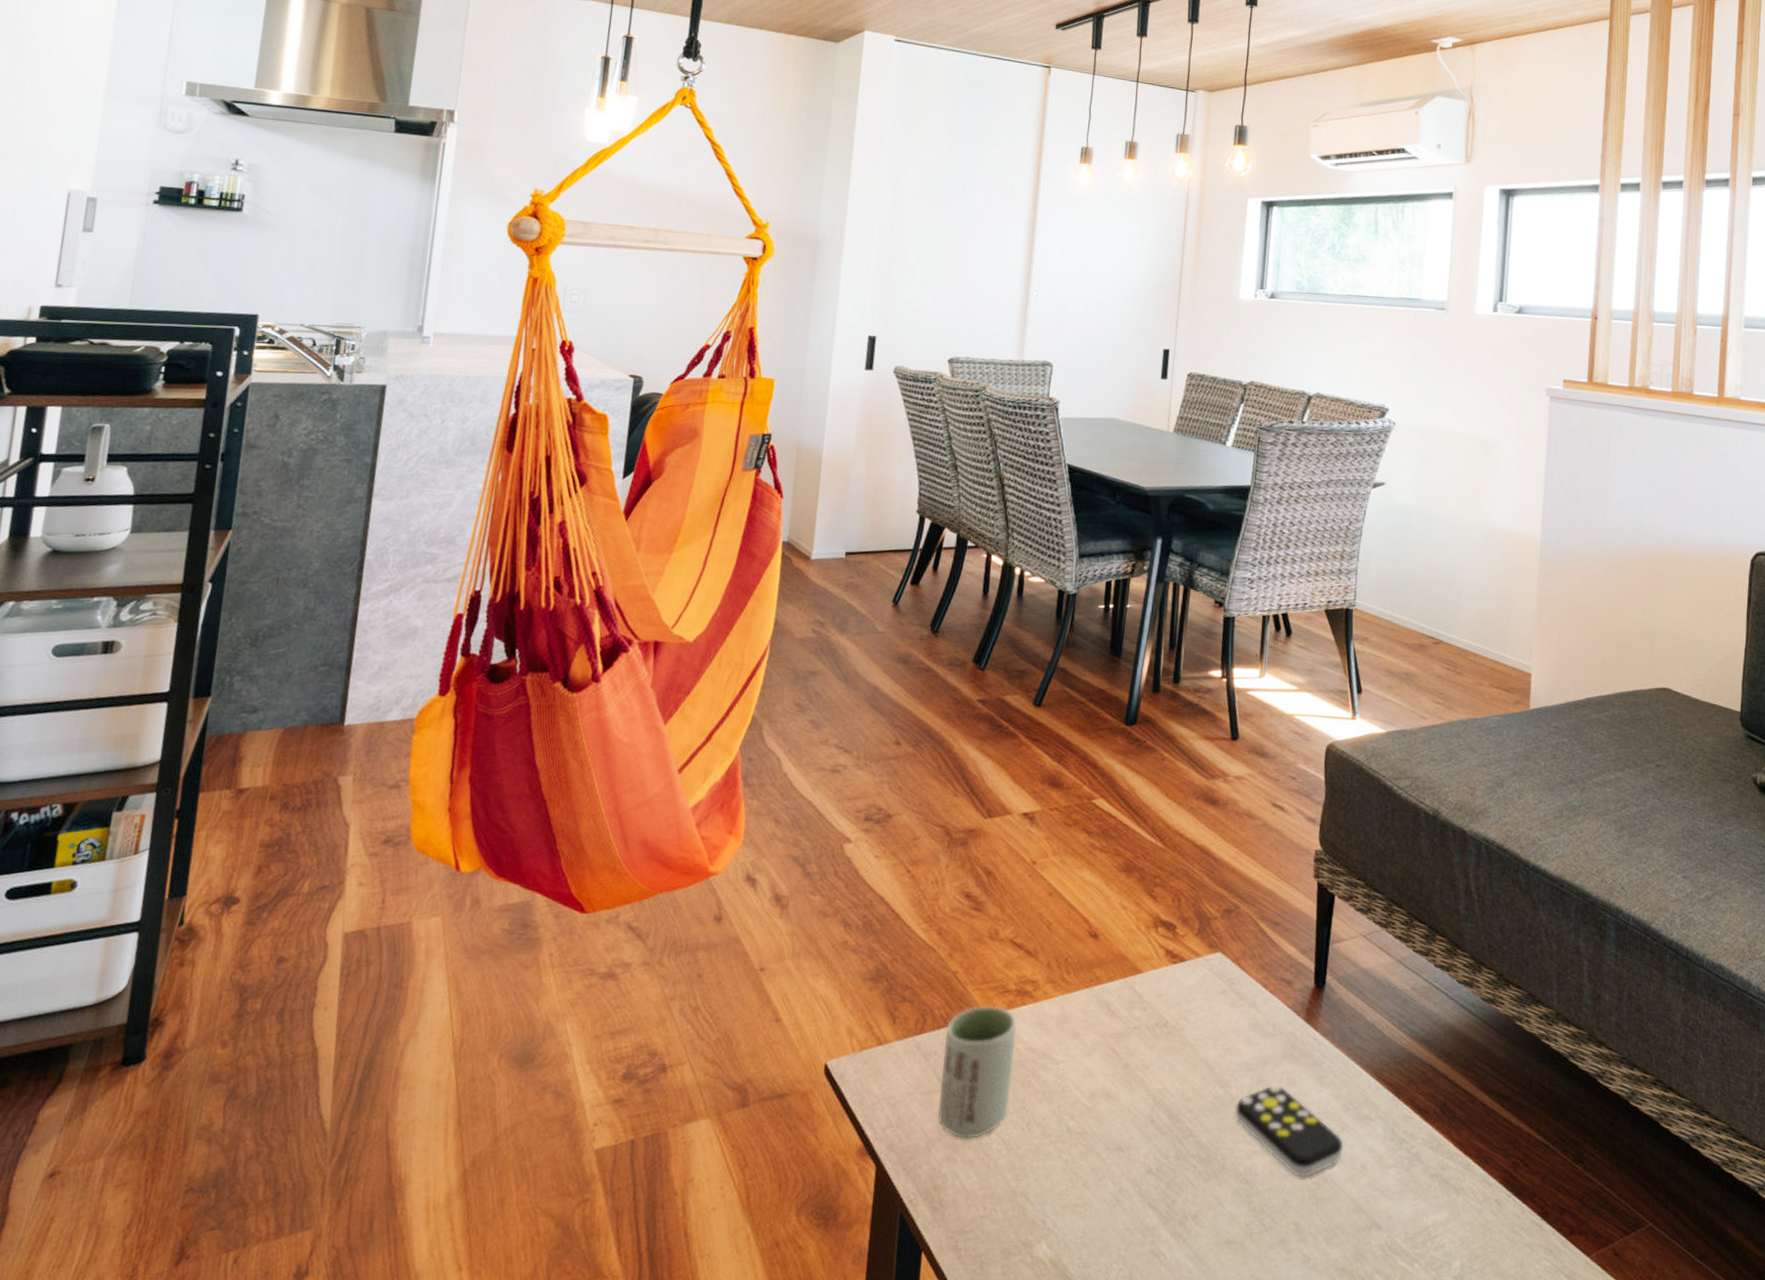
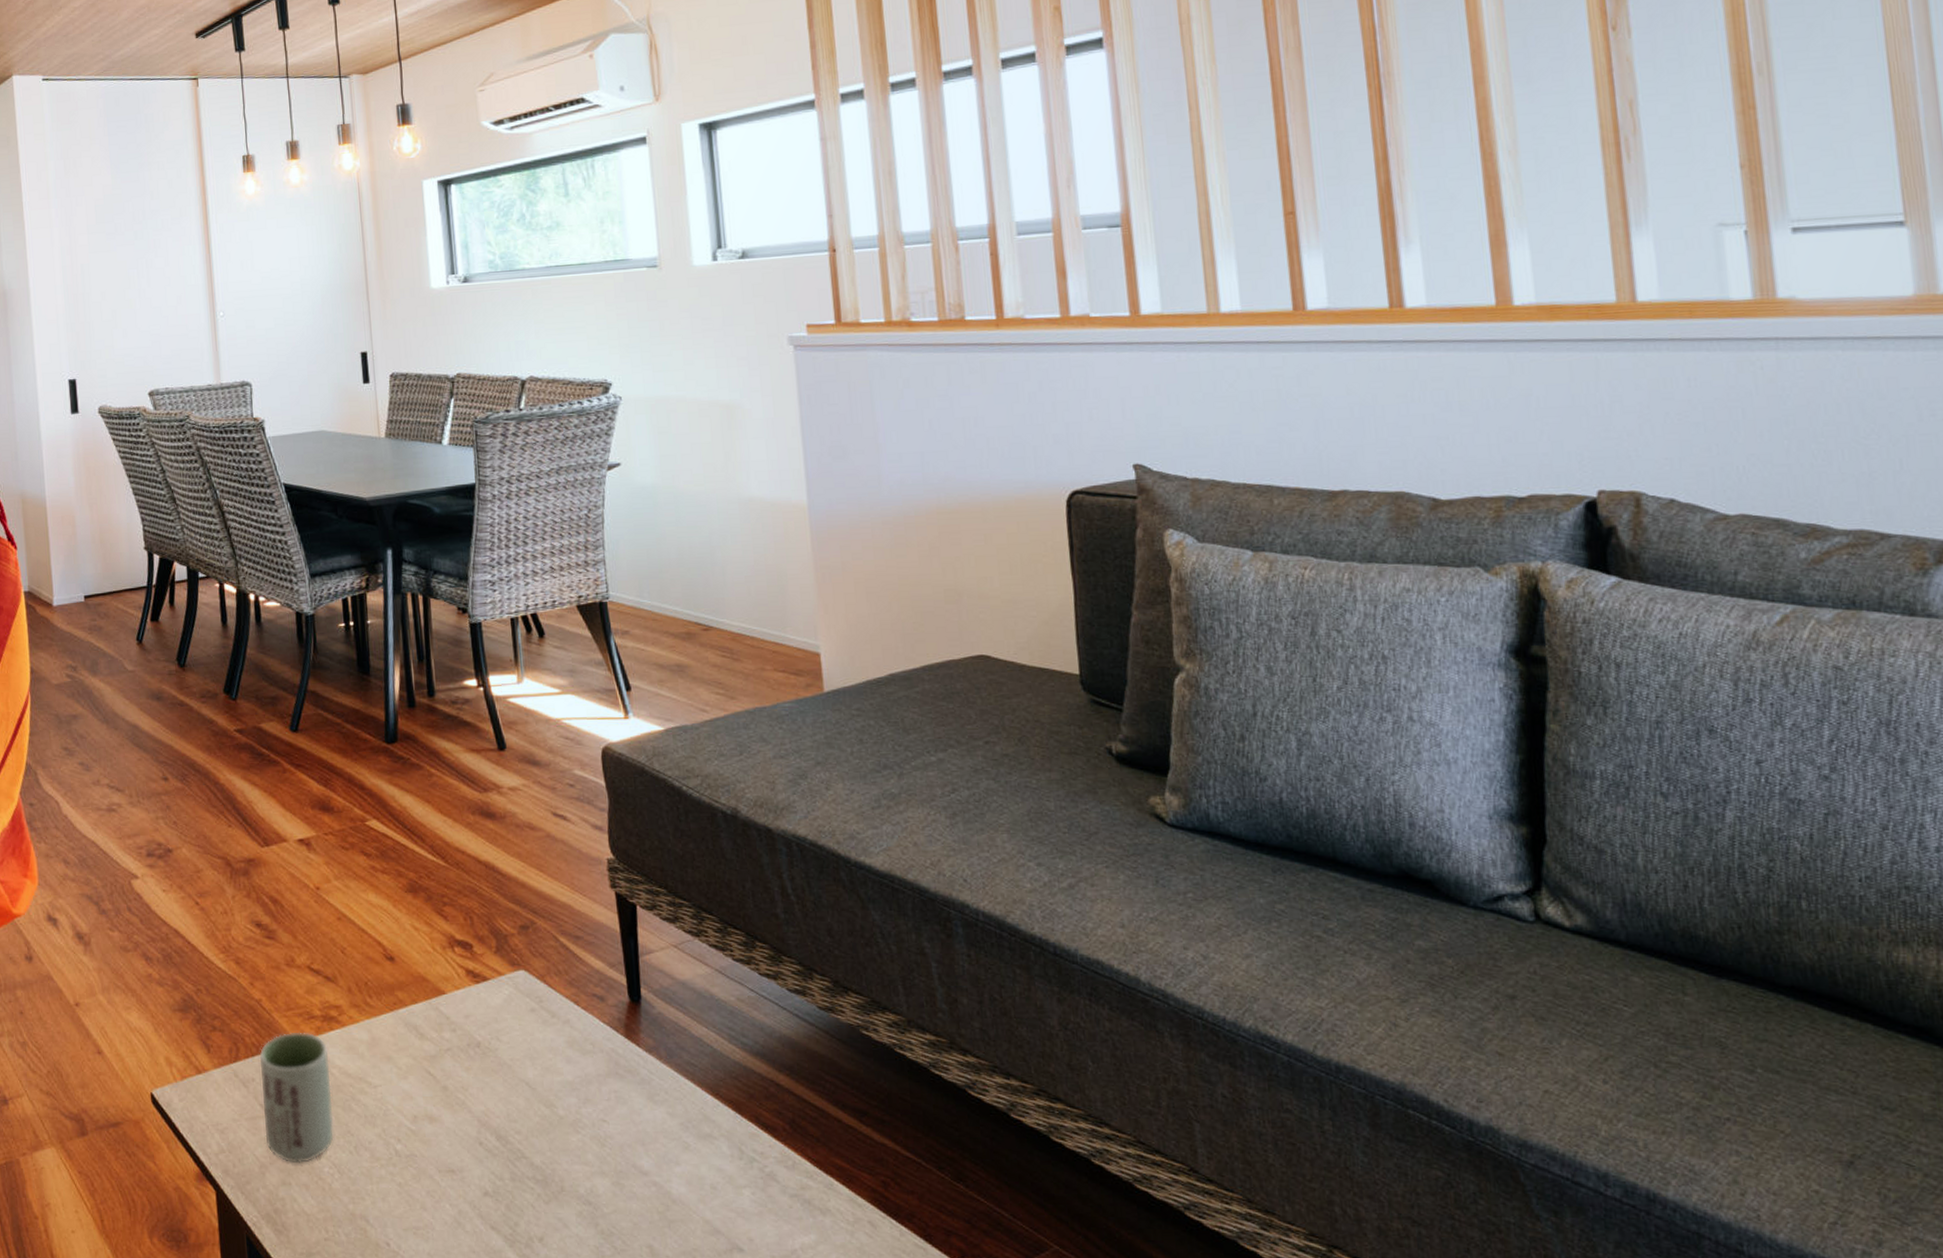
remote control: present [1235,1084,1344,1178] -> none [565,1103,689,1200]

